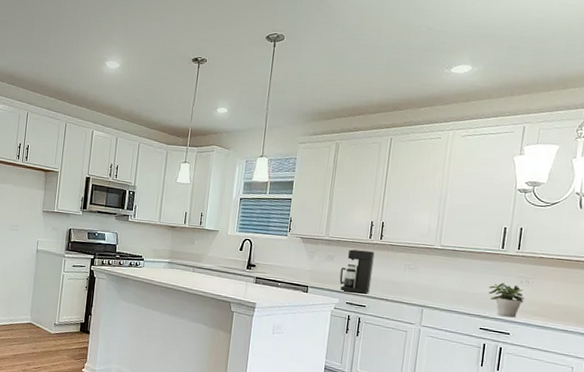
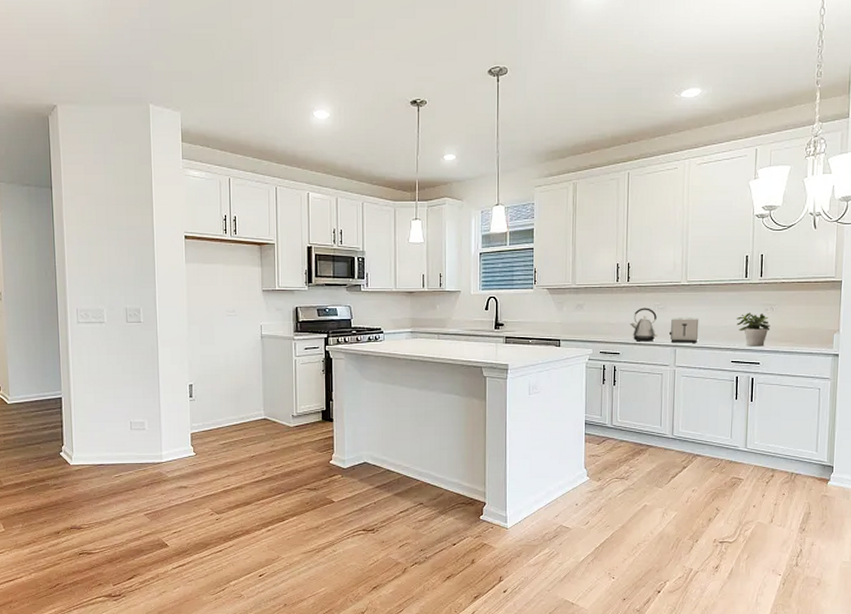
coffee maker: present [339,249,375,294] -> none [591,295,623,341]
kettle: none [379,265,407,299] -> present [630,308,657,342]
toaster: none [417,278,450,306] -> present [668,317,699,343]

